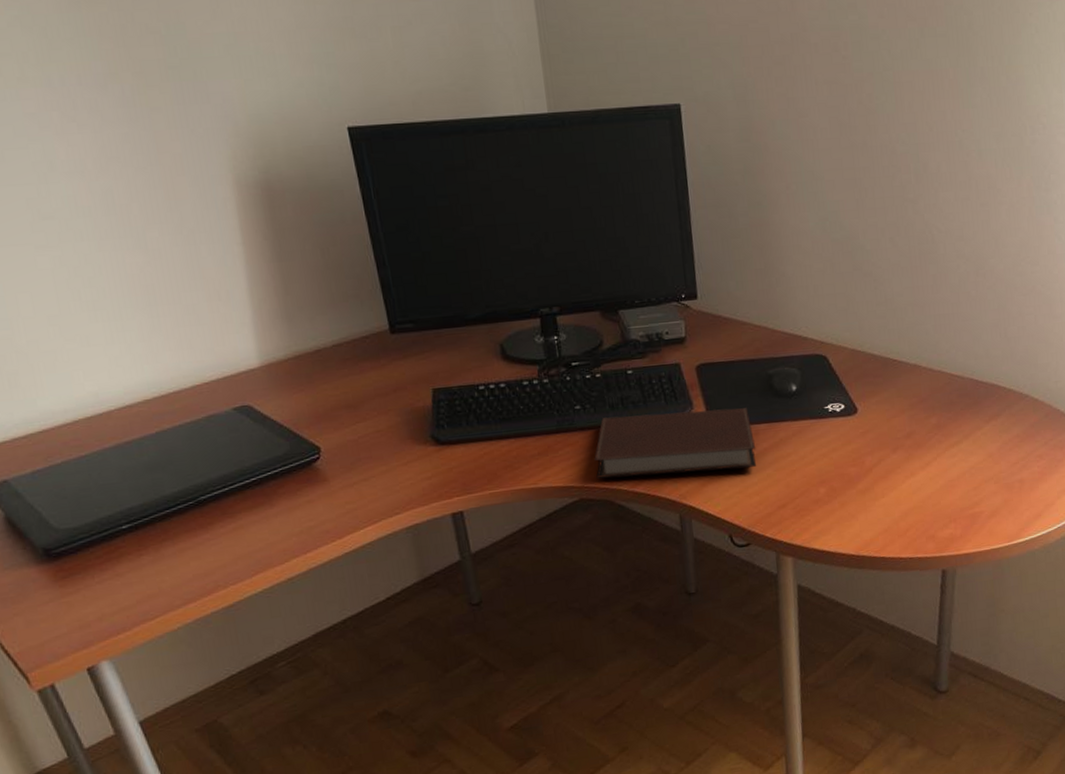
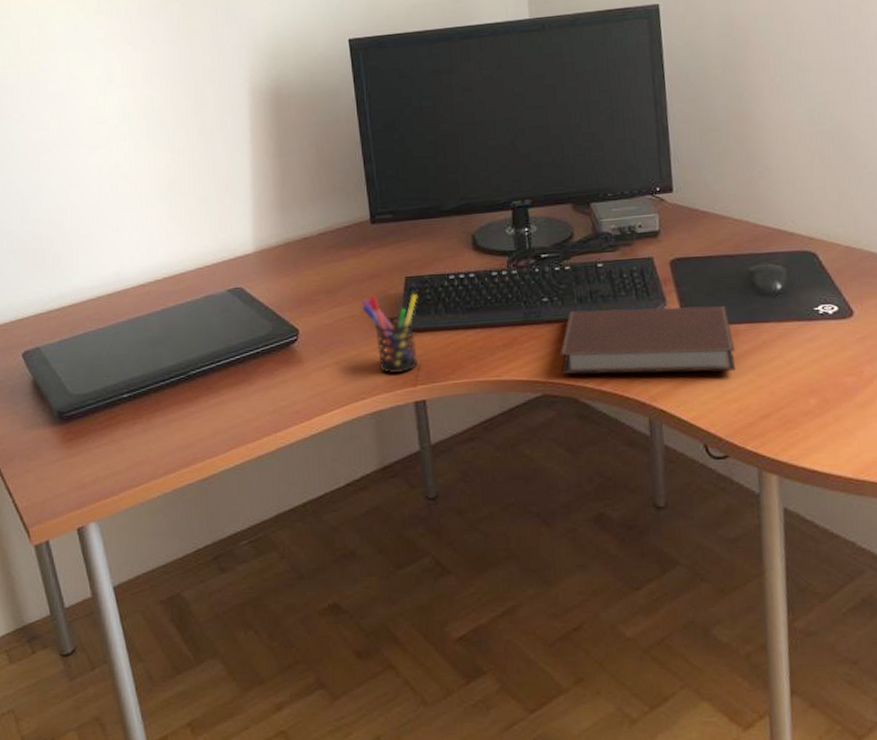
pen holder: none [387,405,454,487] -> present [361,293,419,374]

